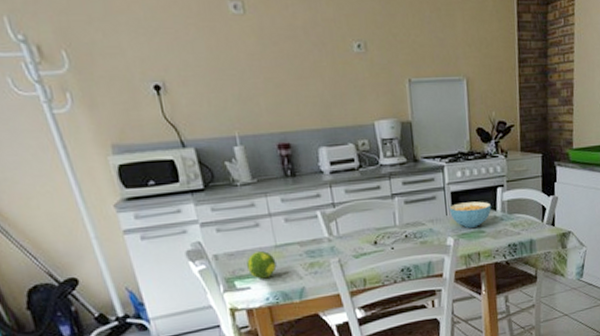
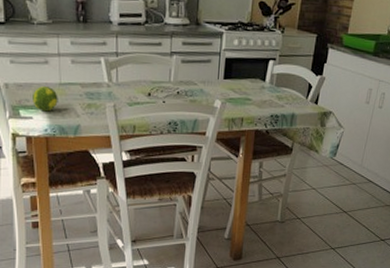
cereal bowl: present [449,201,491,229] -> none [221,69,261,95]

